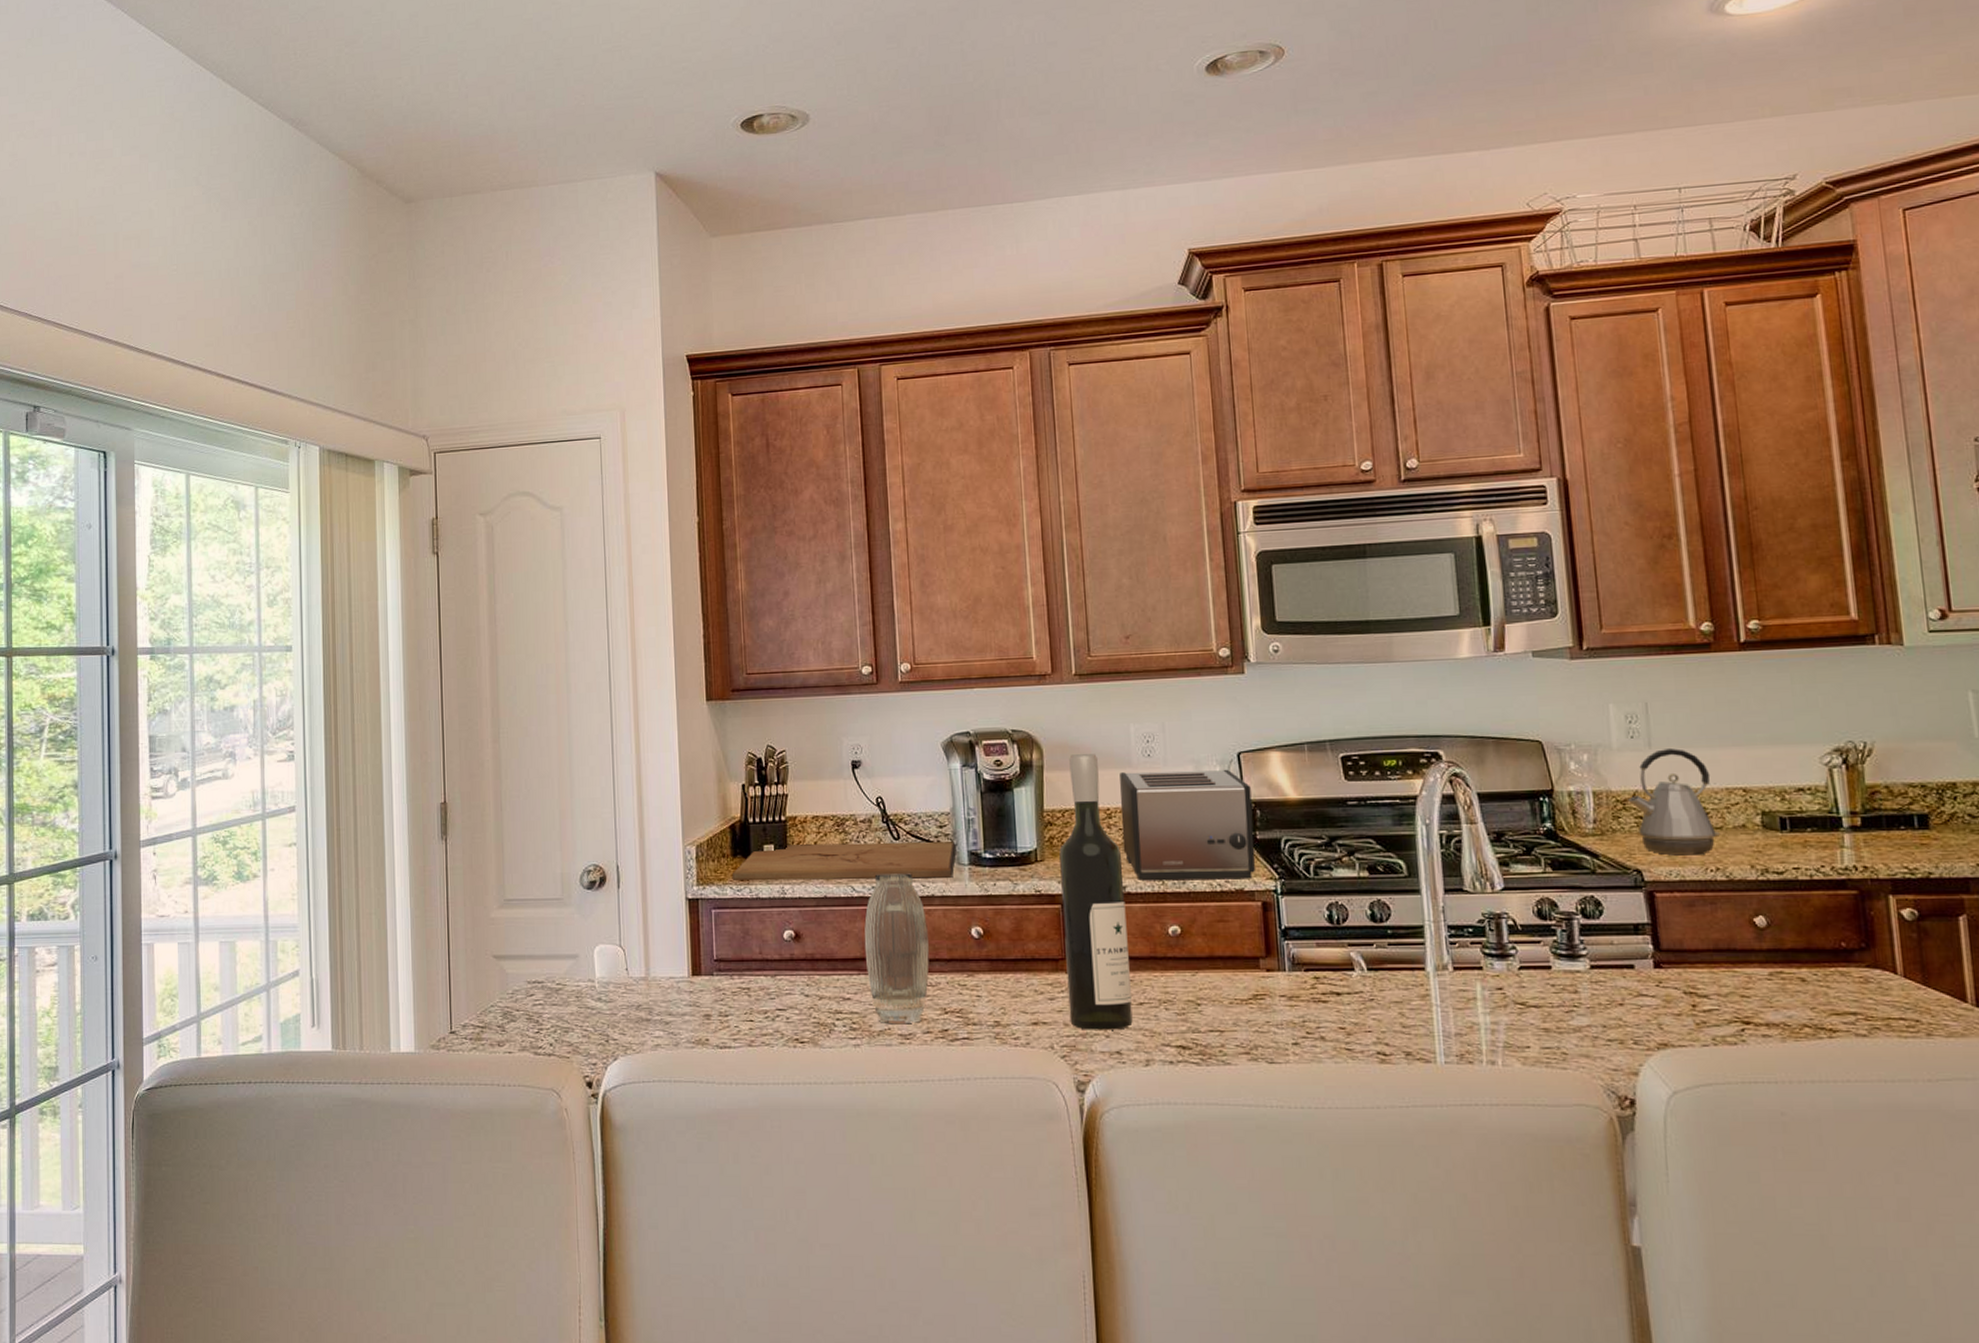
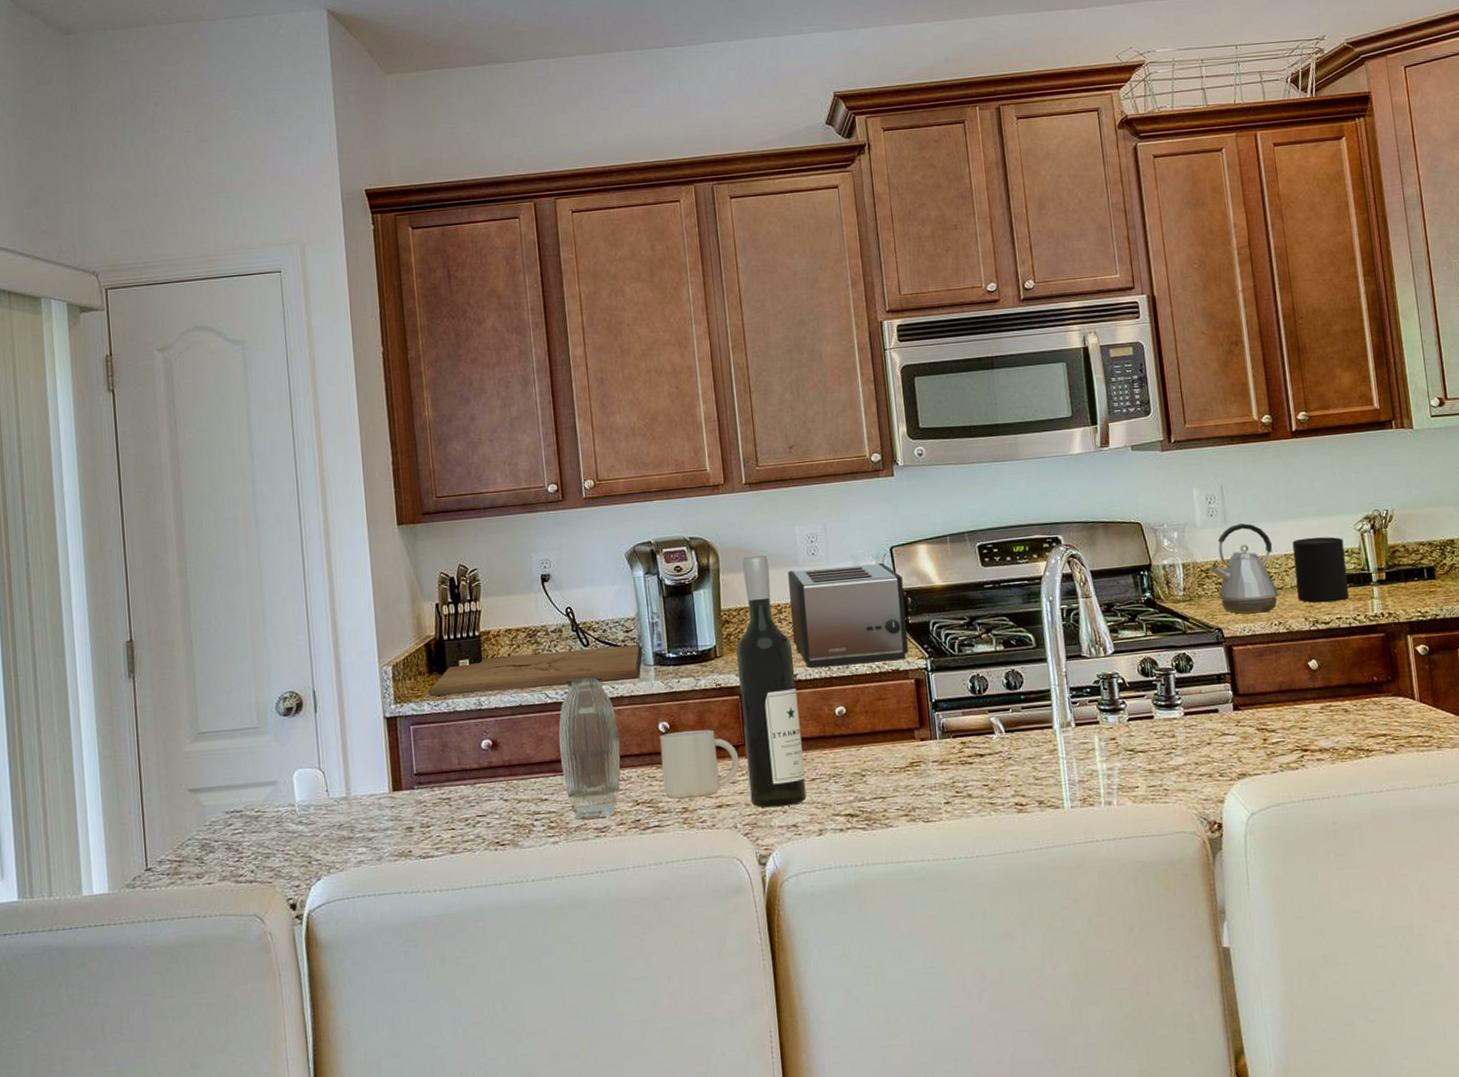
mug: none [971,938,1059,1012] -> present [659,729,740,800]
pen holder: none [1736,769,1810,849] -> present [1292,536,1349,603]

